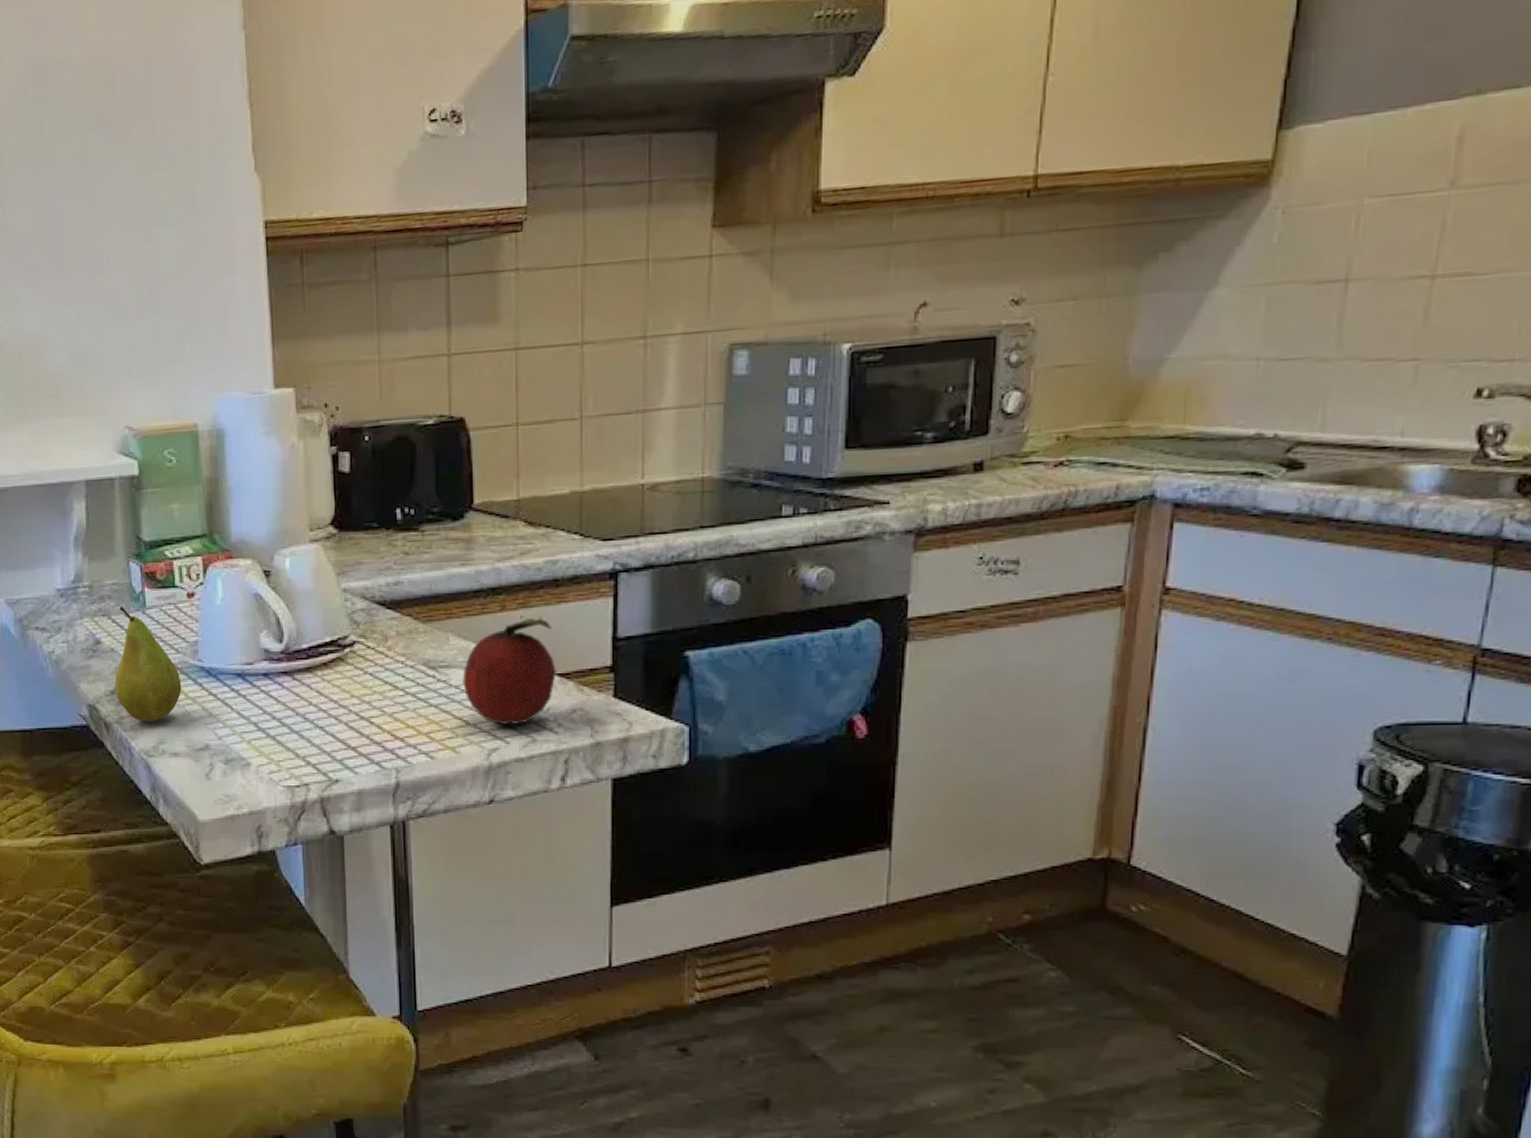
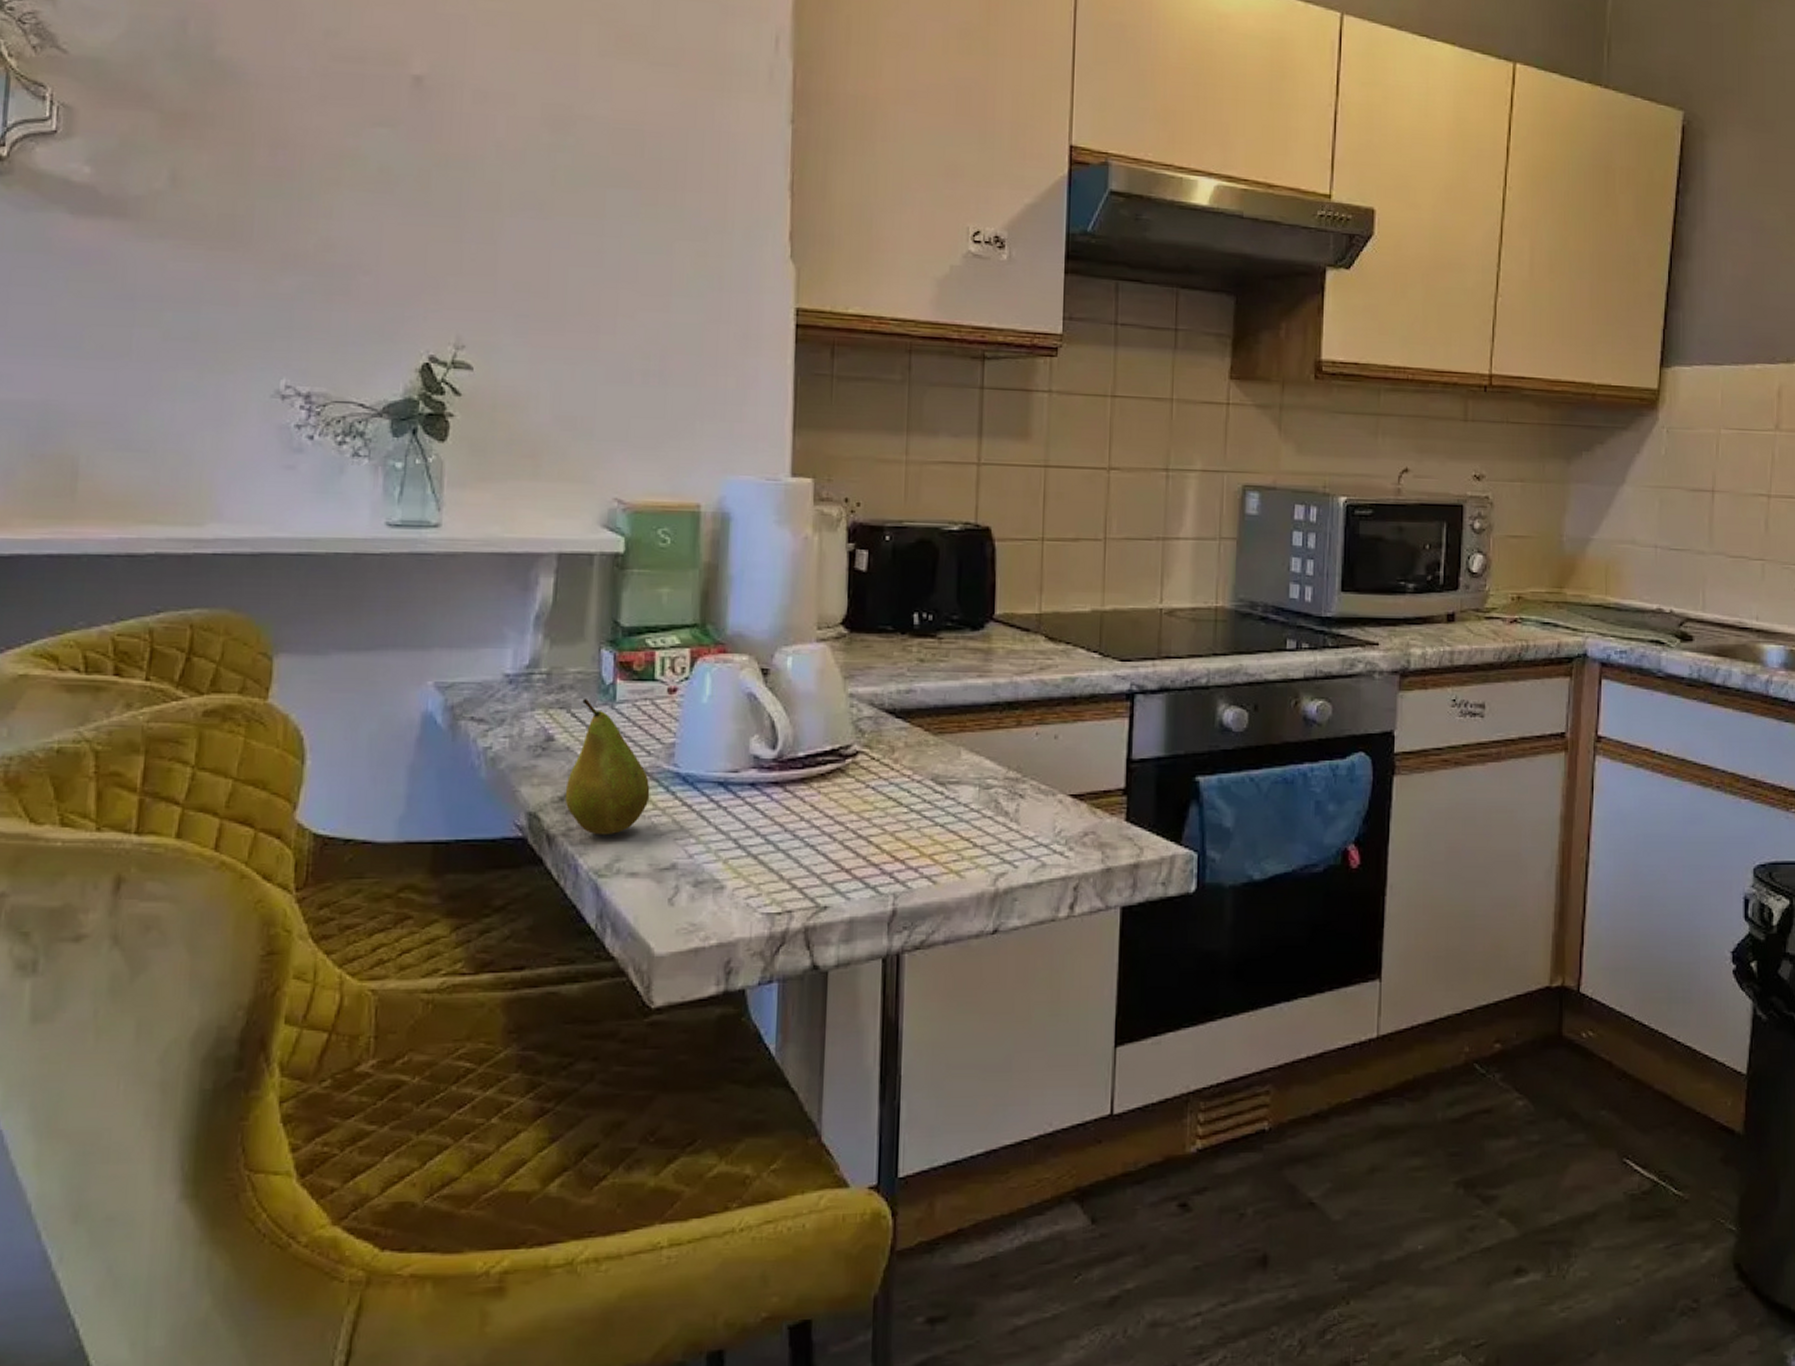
fruit: present [462,618,556,725] -> none [972,736,1070,848]

